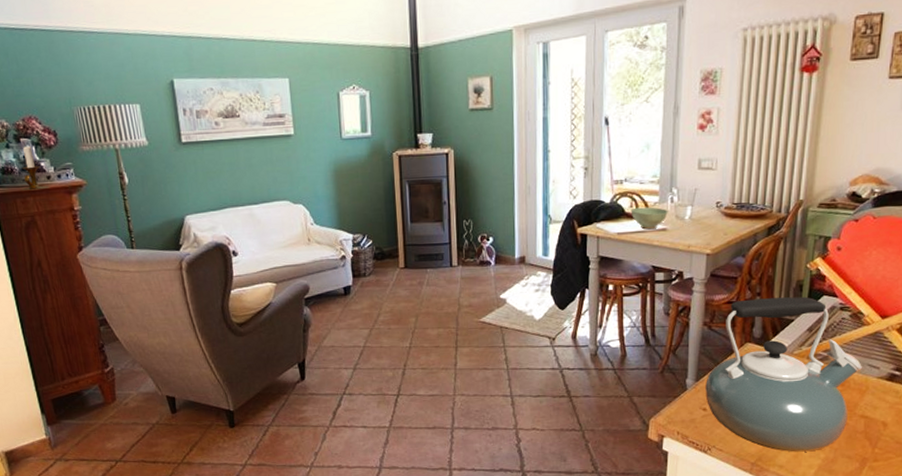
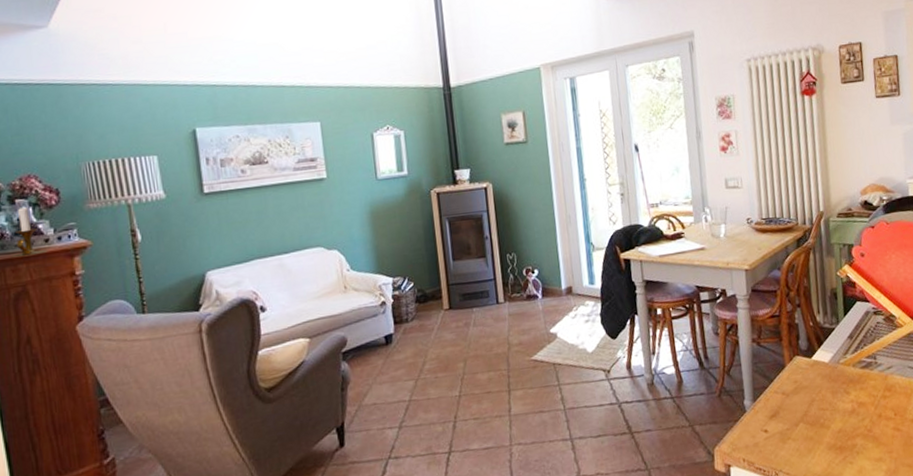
bowl: present [630,207,668,230] -> none [668,227,704,250]
kettle: present [705,296,863,452] -> none [763,304,905,468]

